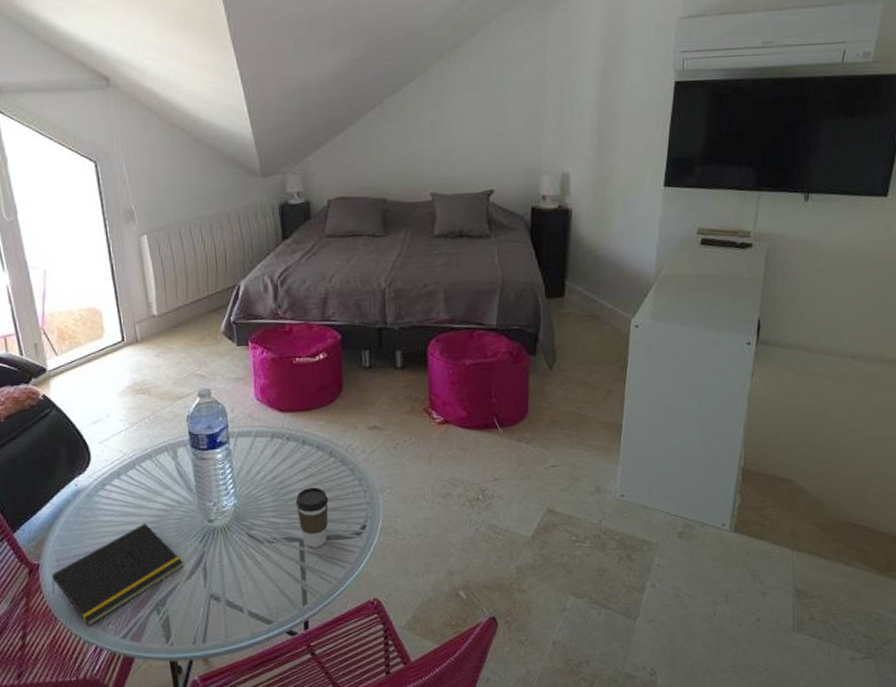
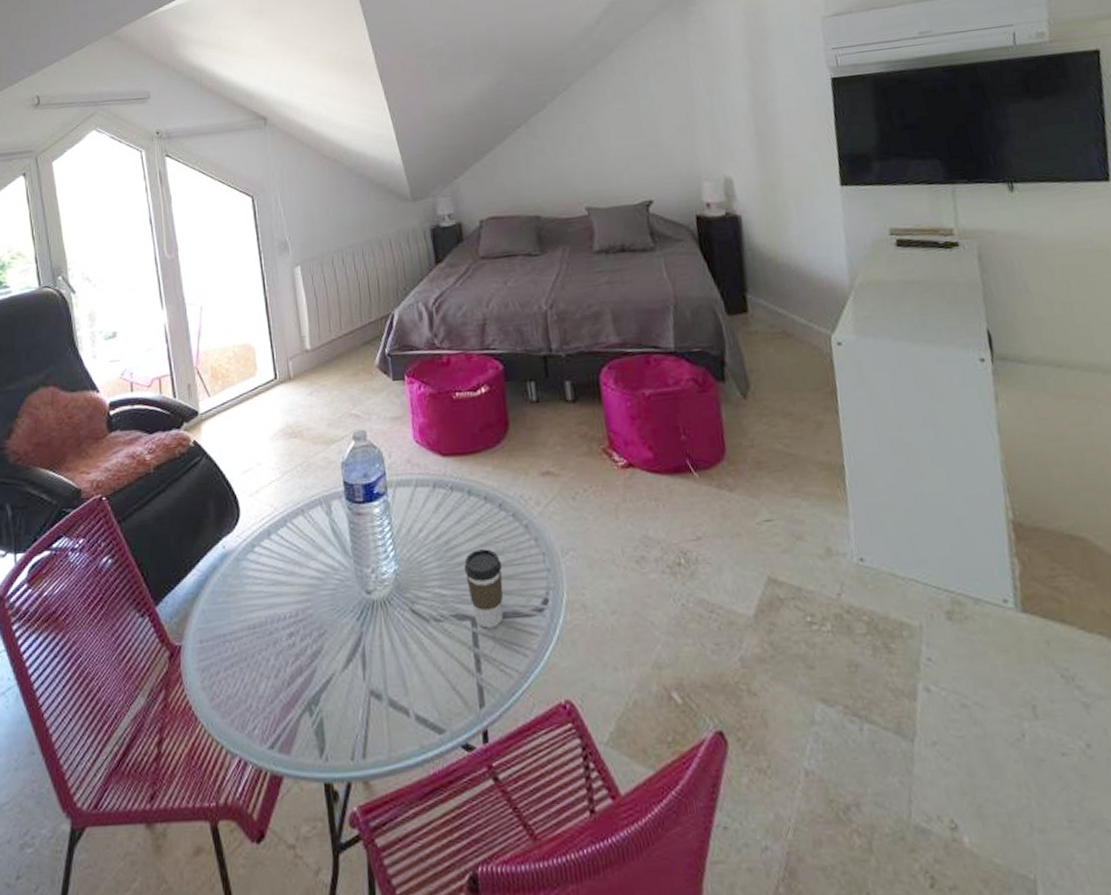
notepad: present [51,522,184,627] -> none [193,594,340,731]

